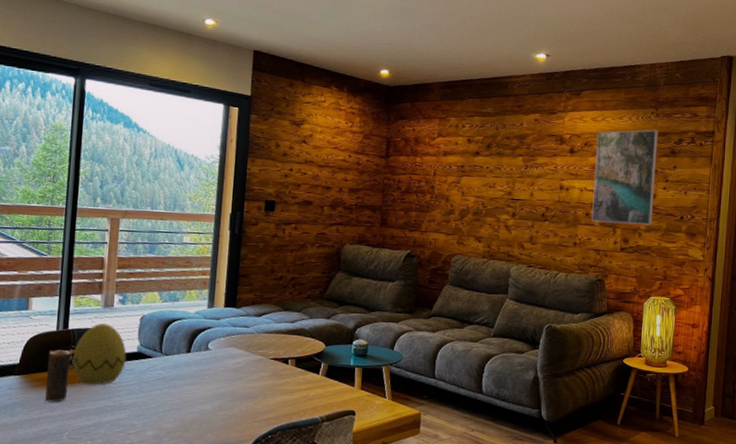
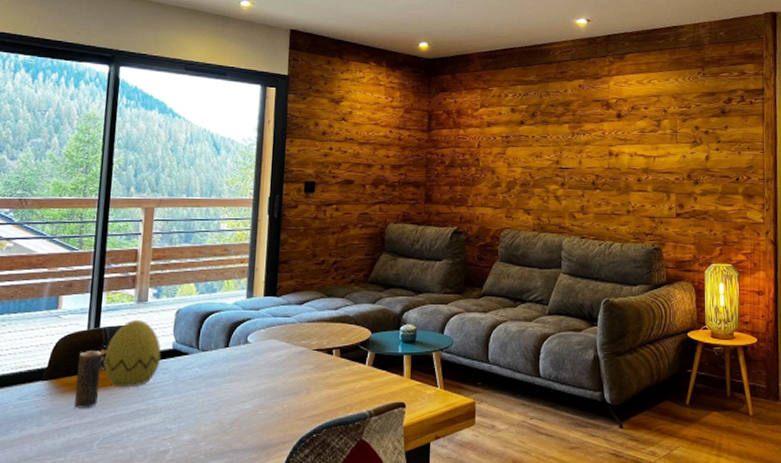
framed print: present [591,129,658,225] -> none [644,90,708,189]

